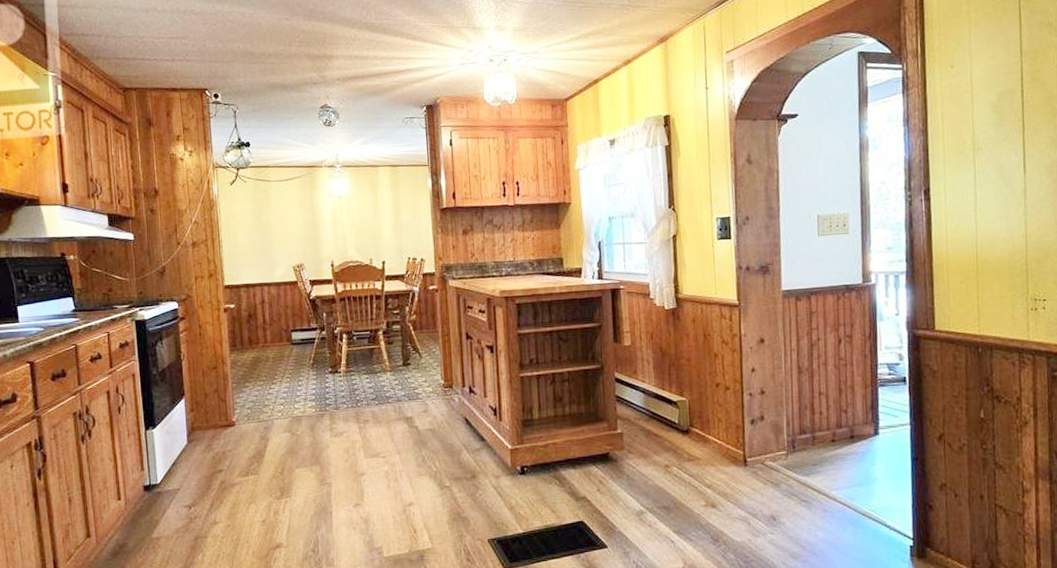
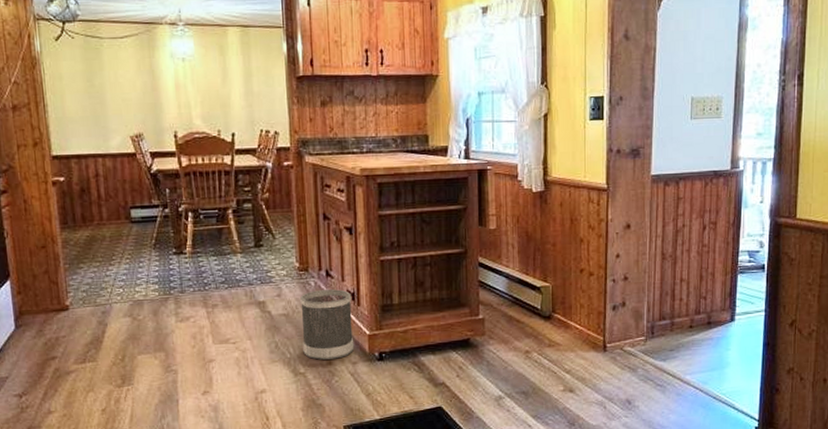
wastebasket: none [445,405,497,474] -> present [300,289,355,360]

